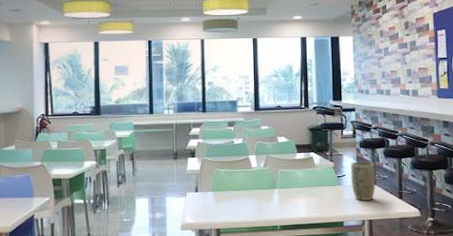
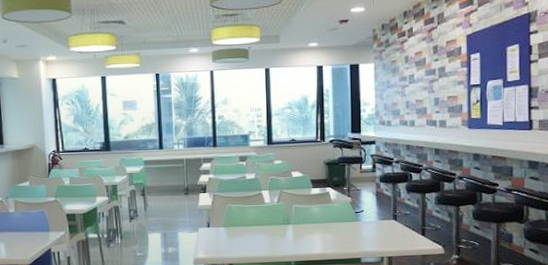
plant pot: present [350,161,377,201] -> none [369,196,397,237]

